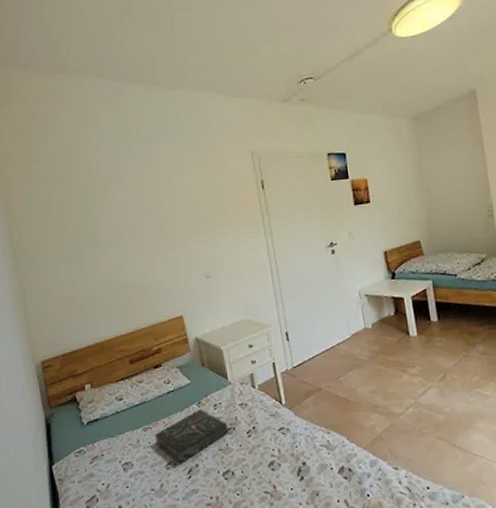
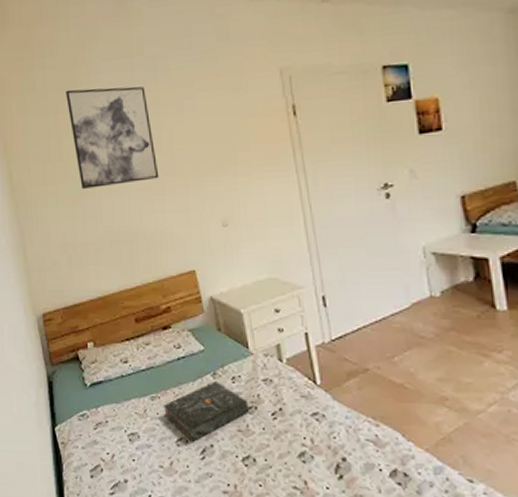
wall art: none [67,160,152,249] -> present [65,86,159,190]

